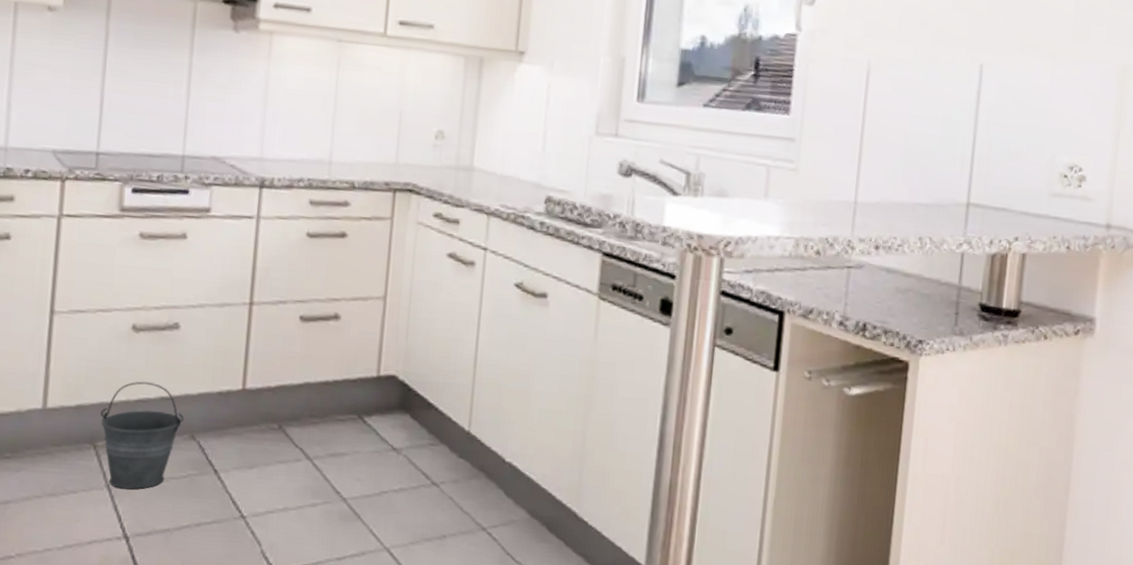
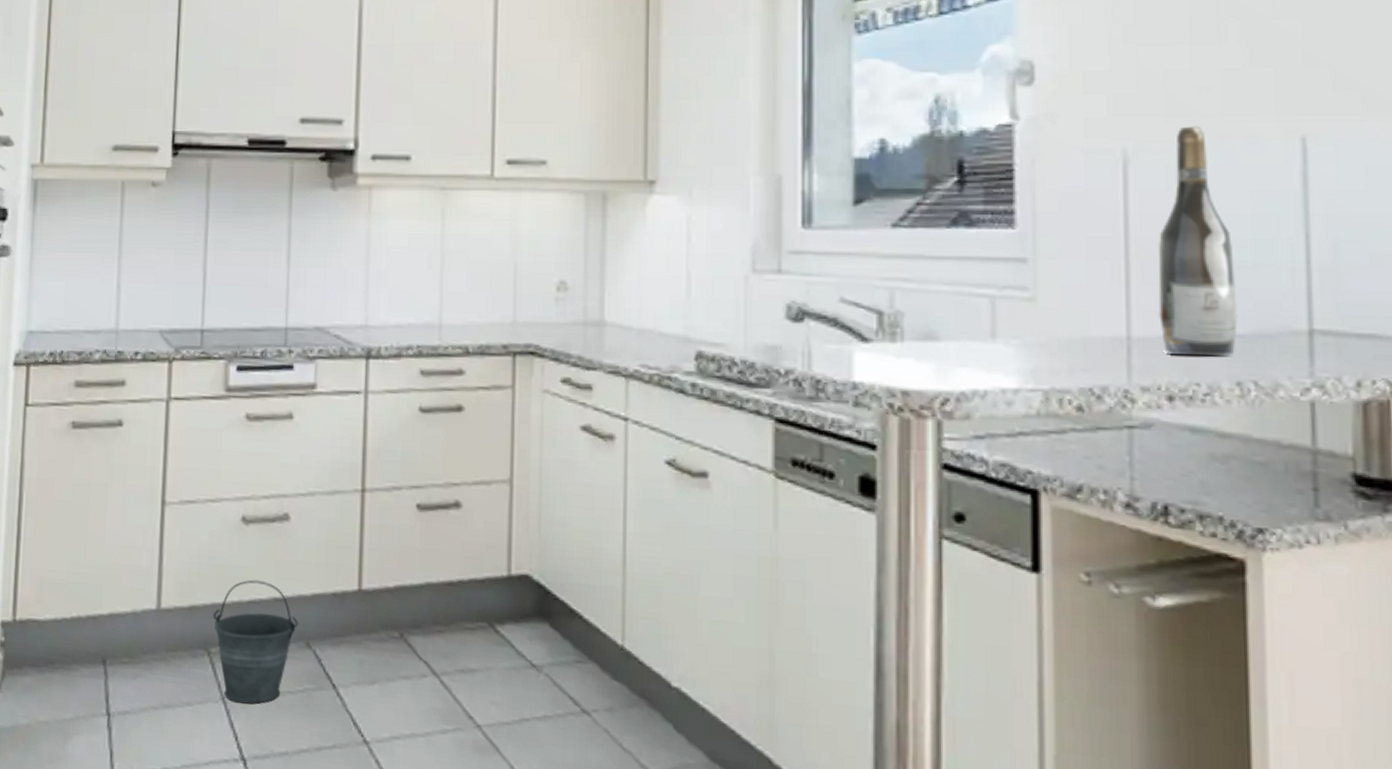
wine bottle: none [876,49,929,219] -> present [1157,126,1238,356]

